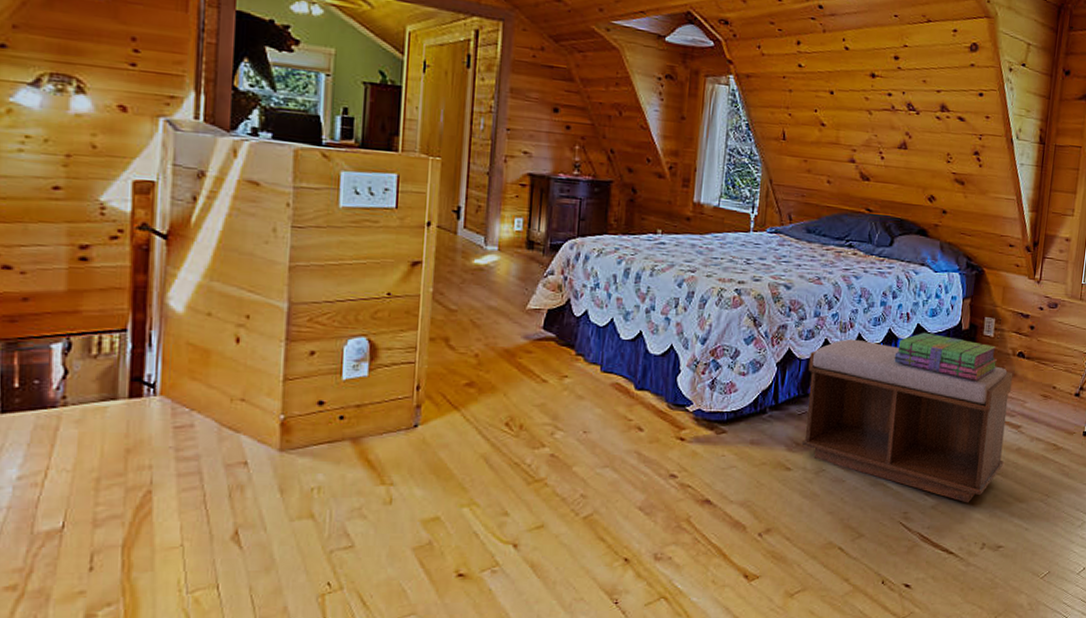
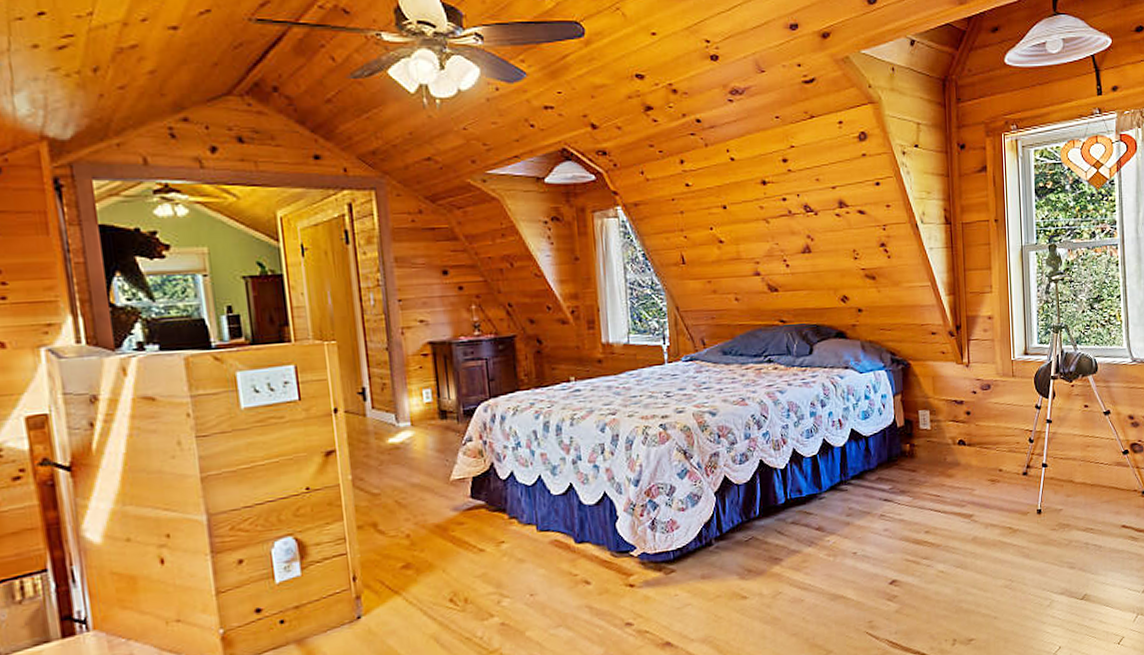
bench: present [801,338,1013,503] -> none [747,455,961,602]
stack of books: present [894,332,998,381] -> none [833,436,939,477]

